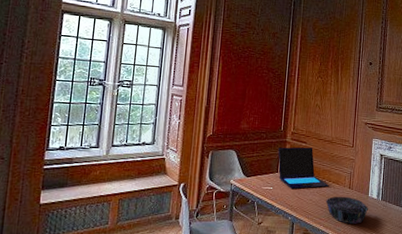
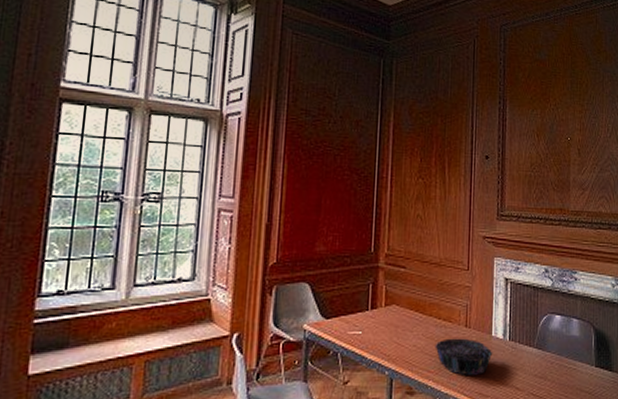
laptop: present [278,147,329,189] -> none [367,273,439,331]

